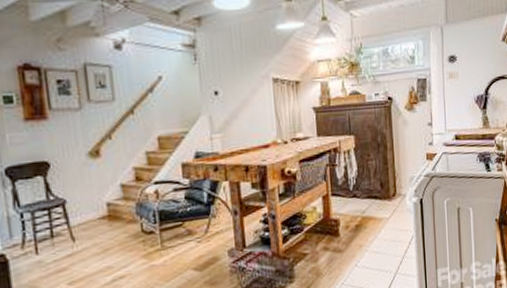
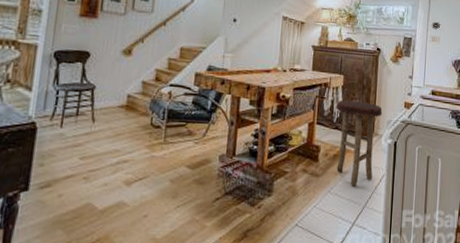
stool: none [350,161,403,256] -> present [336,100,382,187]

